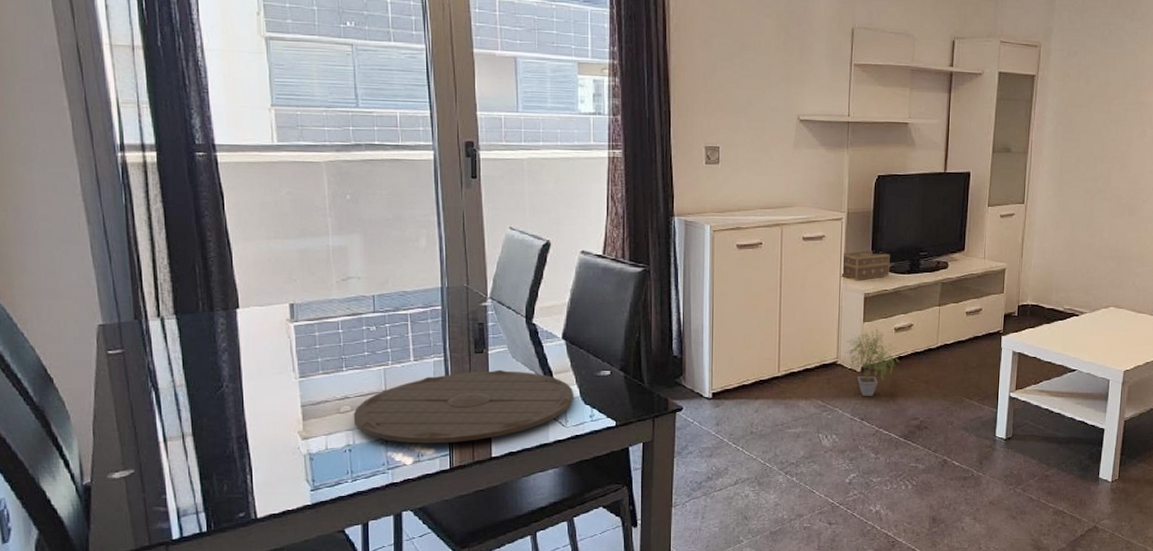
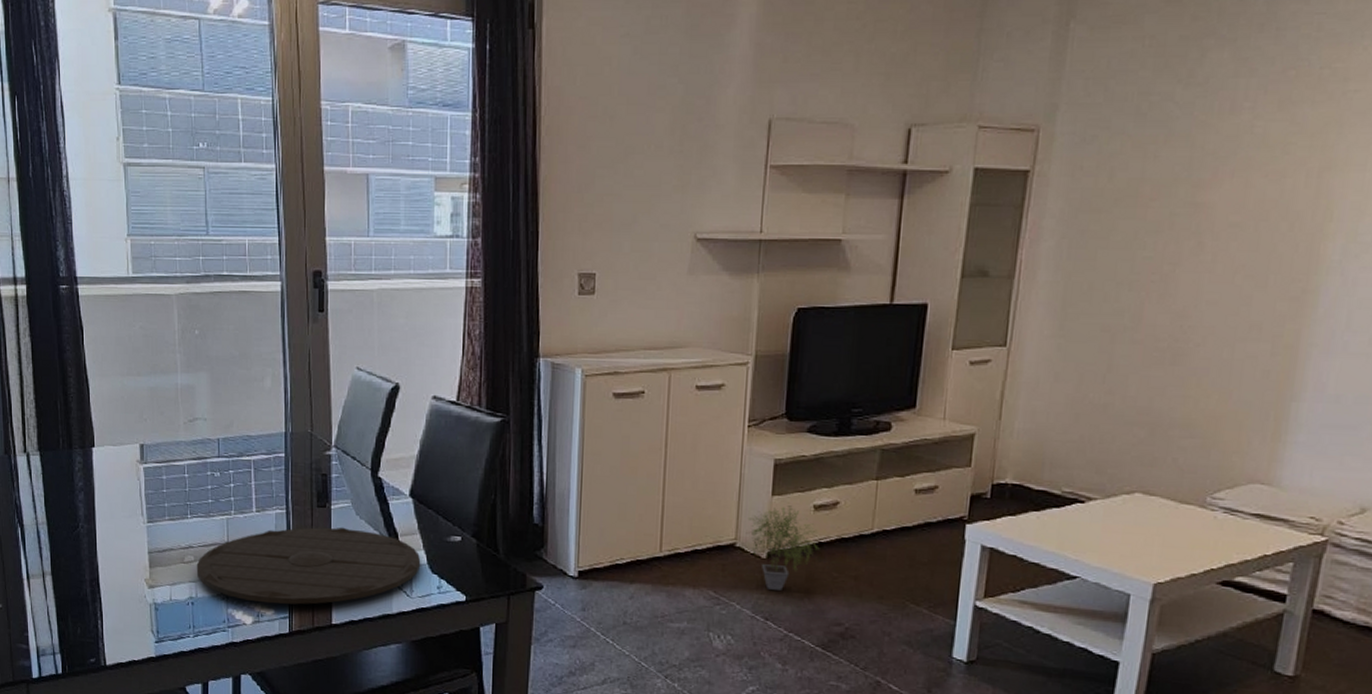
decorative box: present [842,250,890,281] -> none [745,404,811,443]

